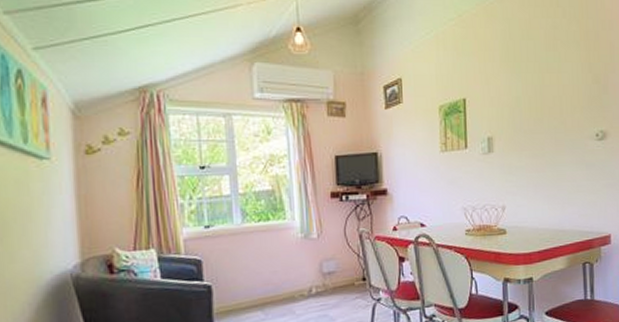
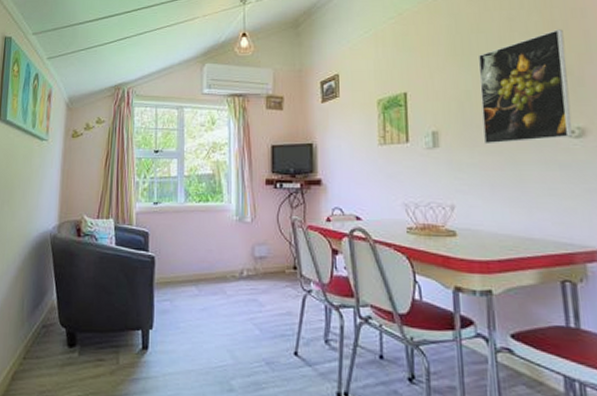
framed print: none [527,40,597,148] -> present [478,29,572,145]

